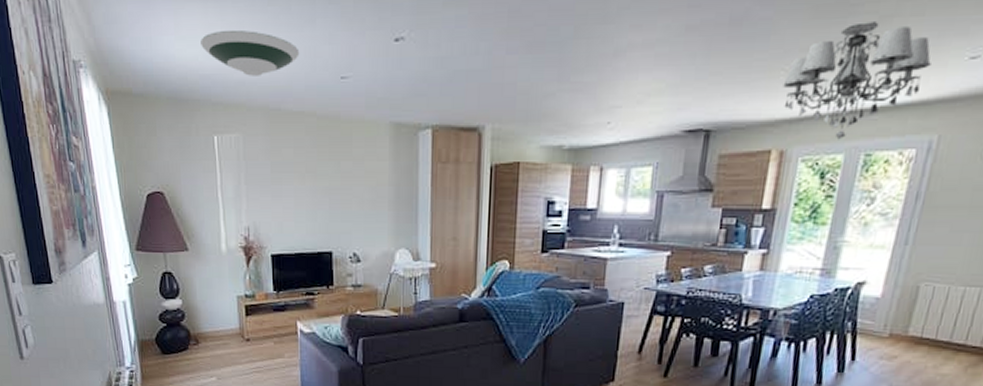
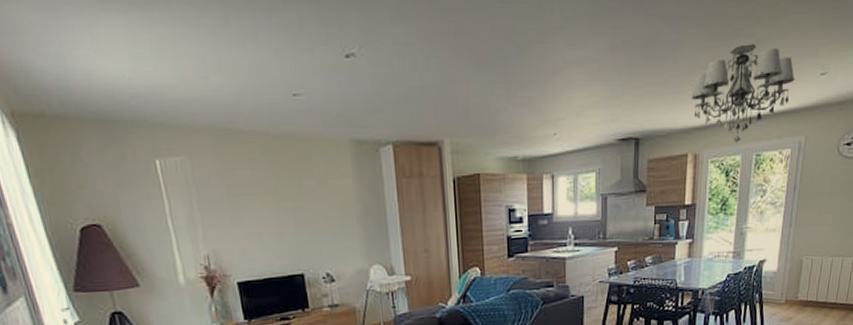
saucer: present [200,29,300,76] -> none [126,43,245,94]

